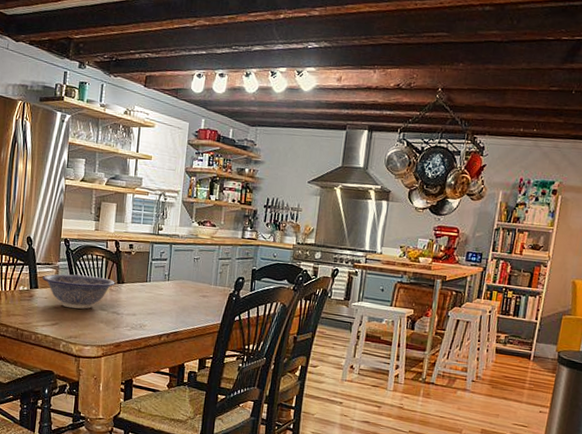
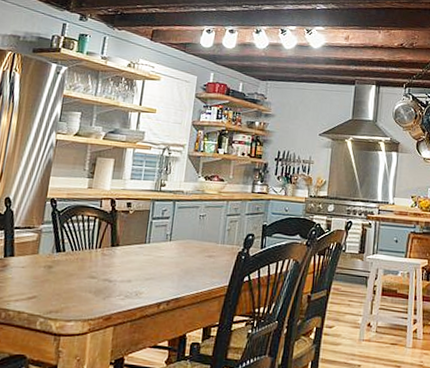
decorative bowl: present [42,274,116,309] -> none [20,238,109,279]

